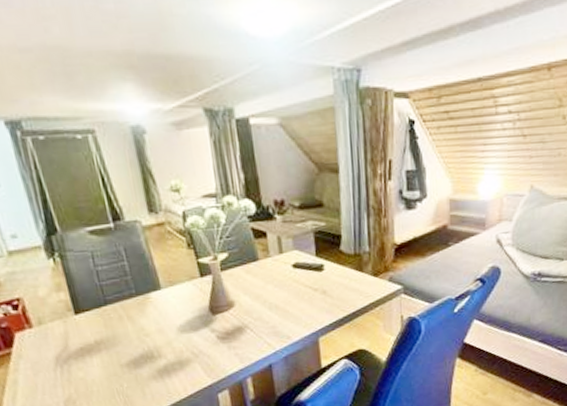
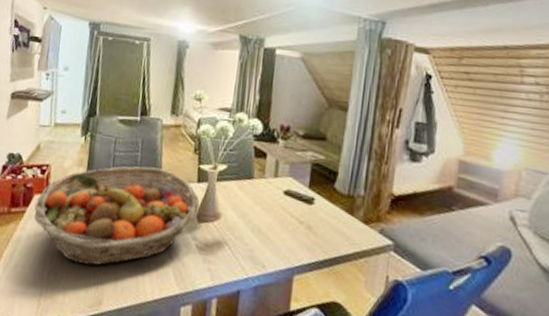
fruit basket: none [20,272,210,387] -> present [33,166,200,266]

